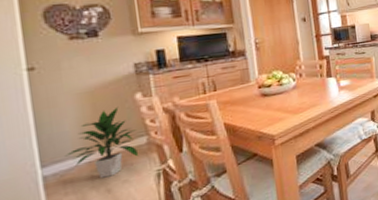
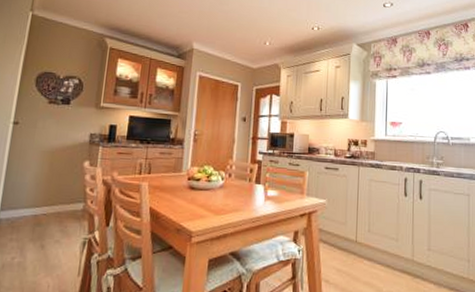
indoor plant: present [65,106,139,179] -> none [19,170,77,234]

